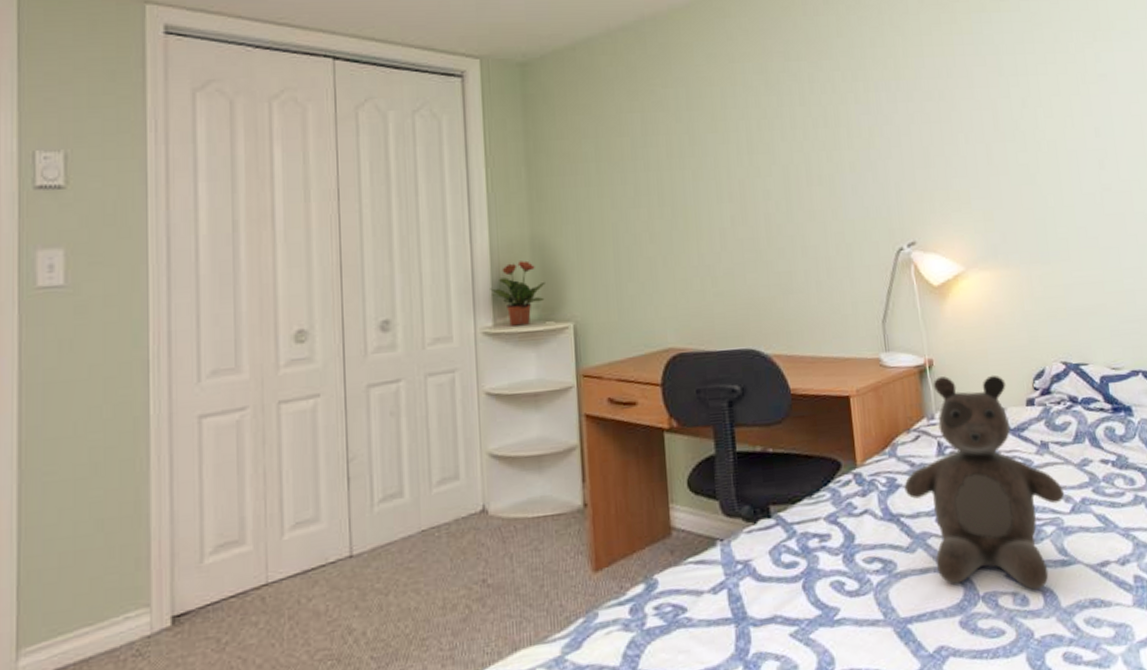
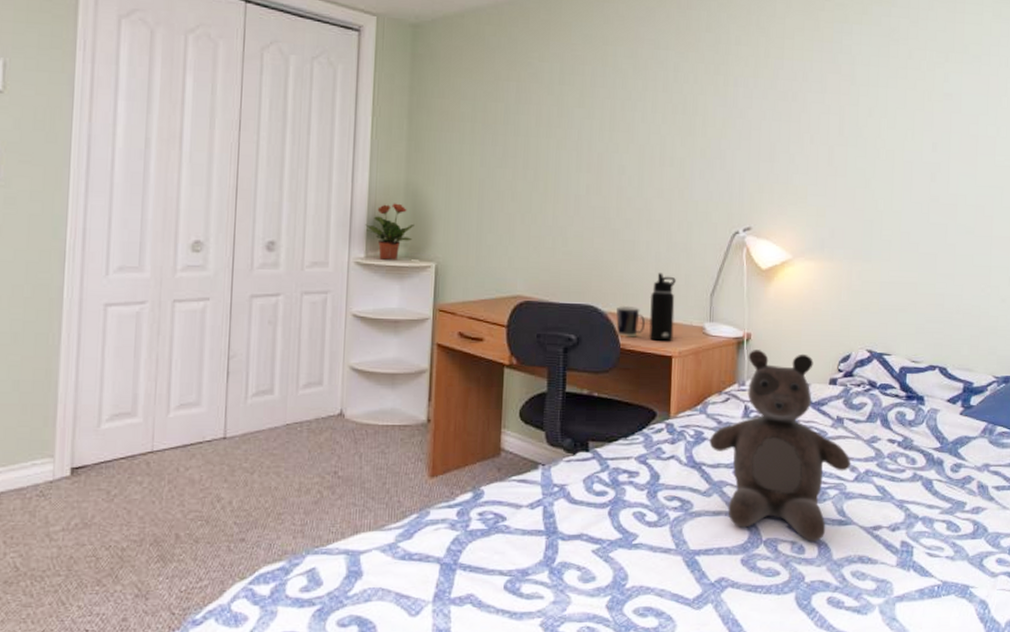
mug: none [781,344,815,381] -> present [616,305,645,337]
water bottle: none [816,304,848,381] -> present [649,273,676,341]

